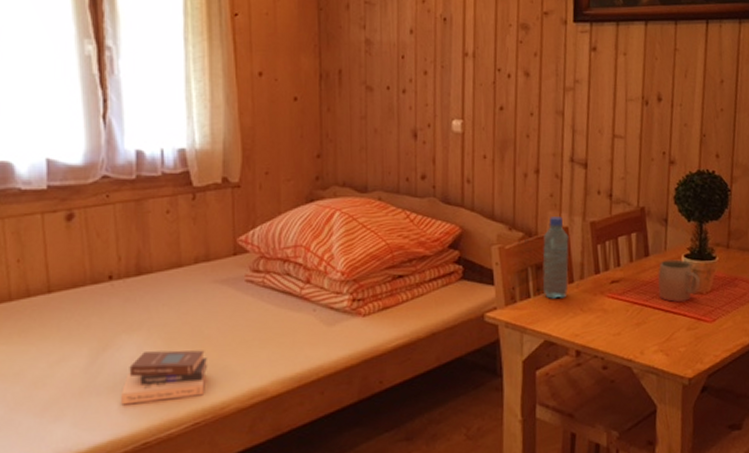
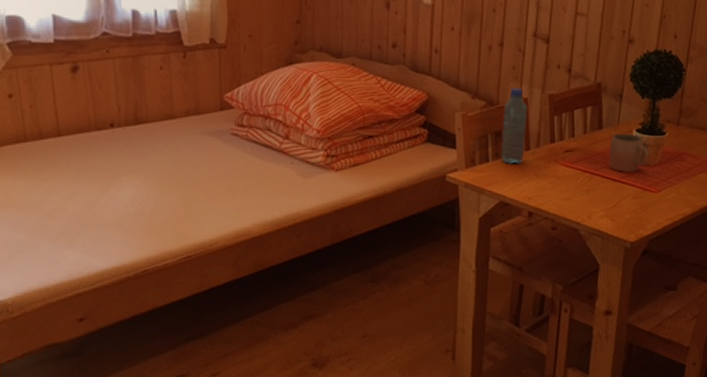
books: present [121,350,208,405] -> none [124,192,199,237]

